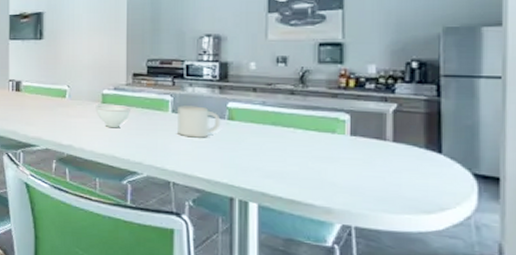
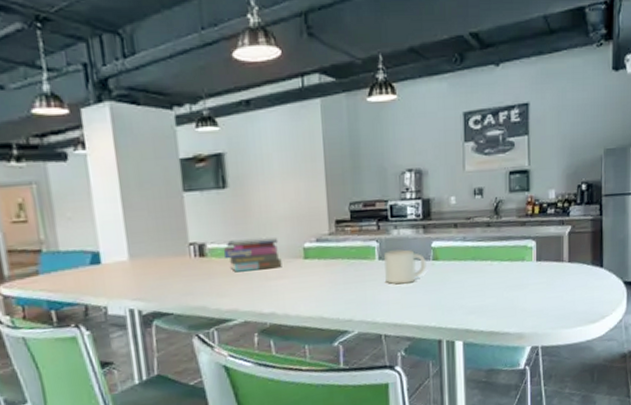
books: none [36,81,82,108] -> present [224,236,282,273]
bowl: present [95,104,132,128] -> none [297,258,337,287]

